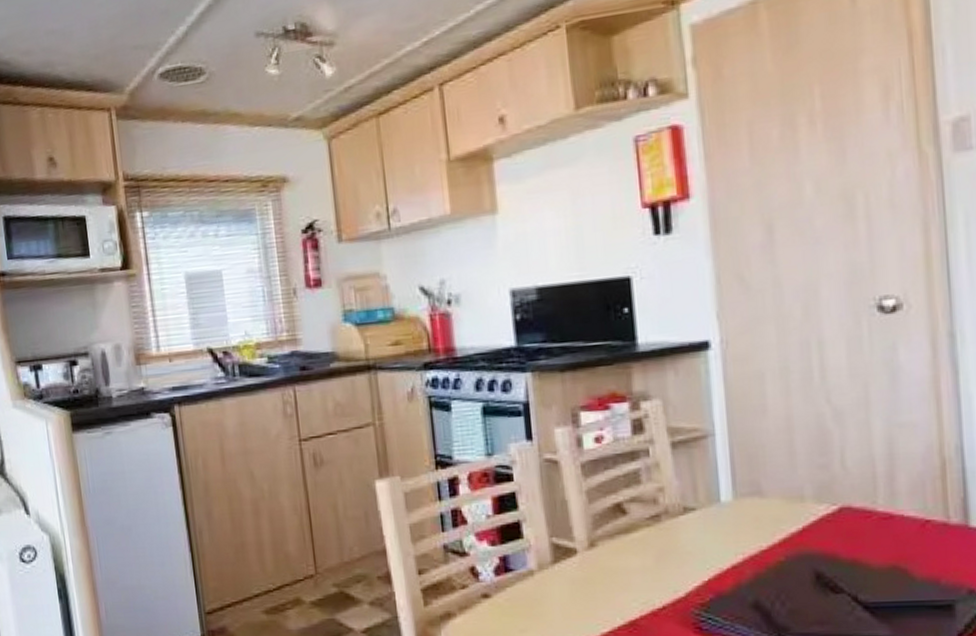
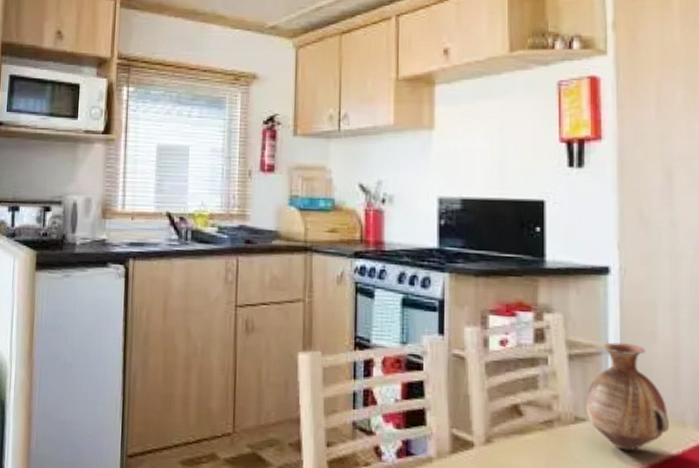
vase: none [693,421,786,535] -> present [585,342,669,451]

